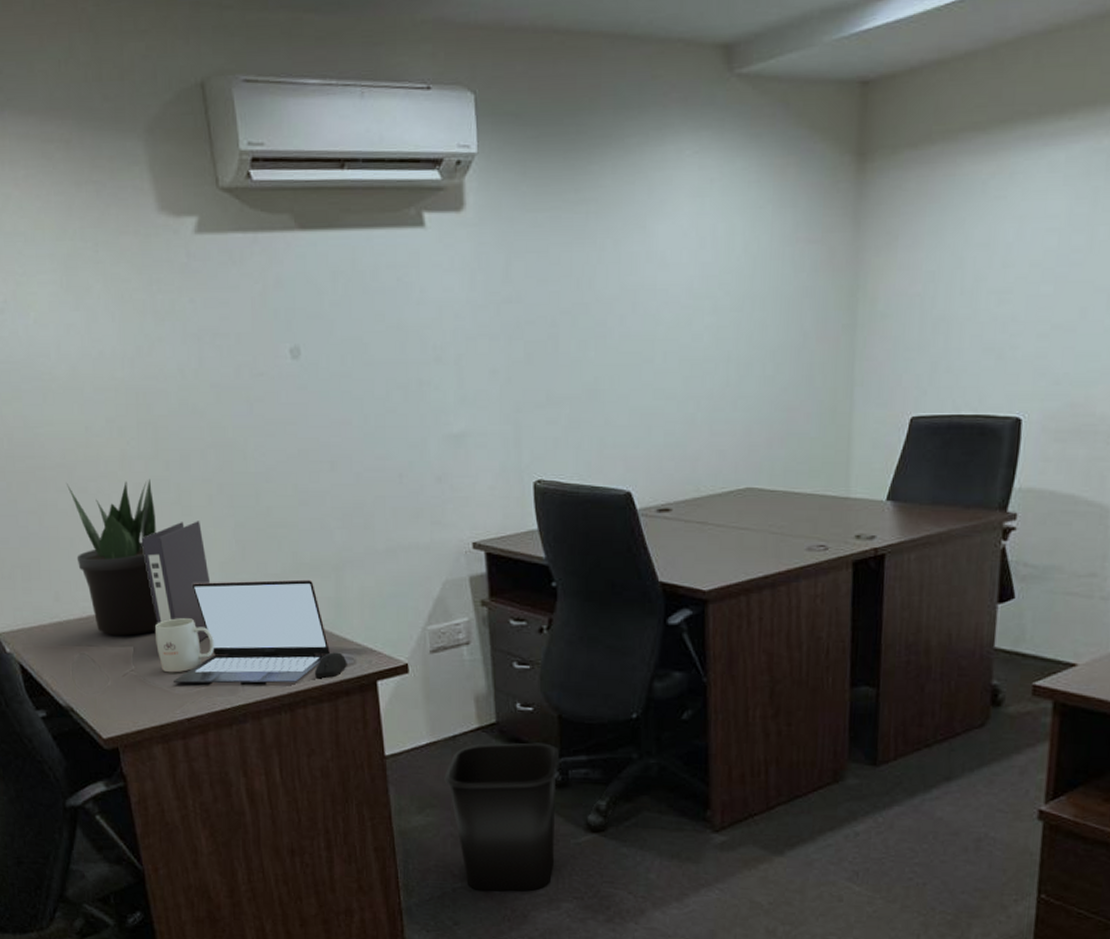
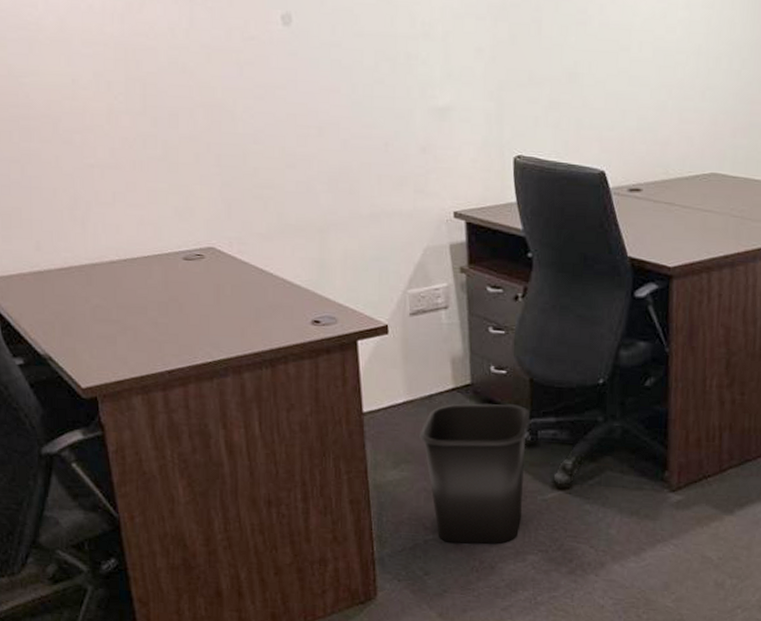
planter: present [67,478,158,636] -> none [51,134,142,288]
binder: present [141,521,211,642] -> none [126,178,196,296]
mug: present [154,618,215,673] -> none [137,272,198,326]
laptop: present [172,579,331,684] -> none [154,238,313,340]
computer mouse: present [314,652,347,679] -> none [296,311,329,337]

